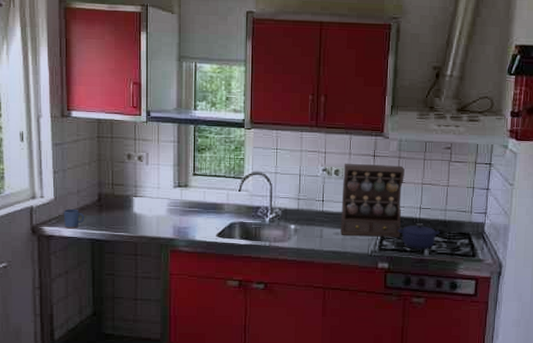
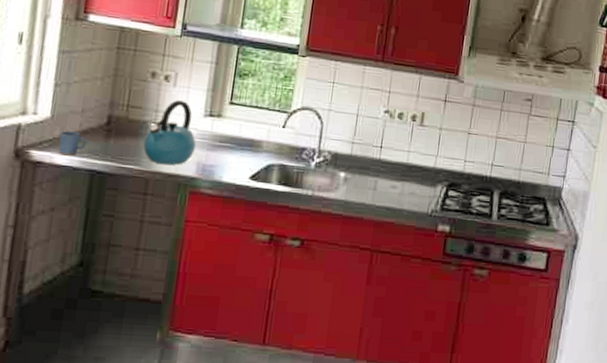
kettle: none [128,176,170,229] -> present [143,100,196,165]
spice rack: present [341,163,405,237] -> none [398,106,478,197]
cooking pot: present [397,223,440,251] -> none [463,182,512,214]

